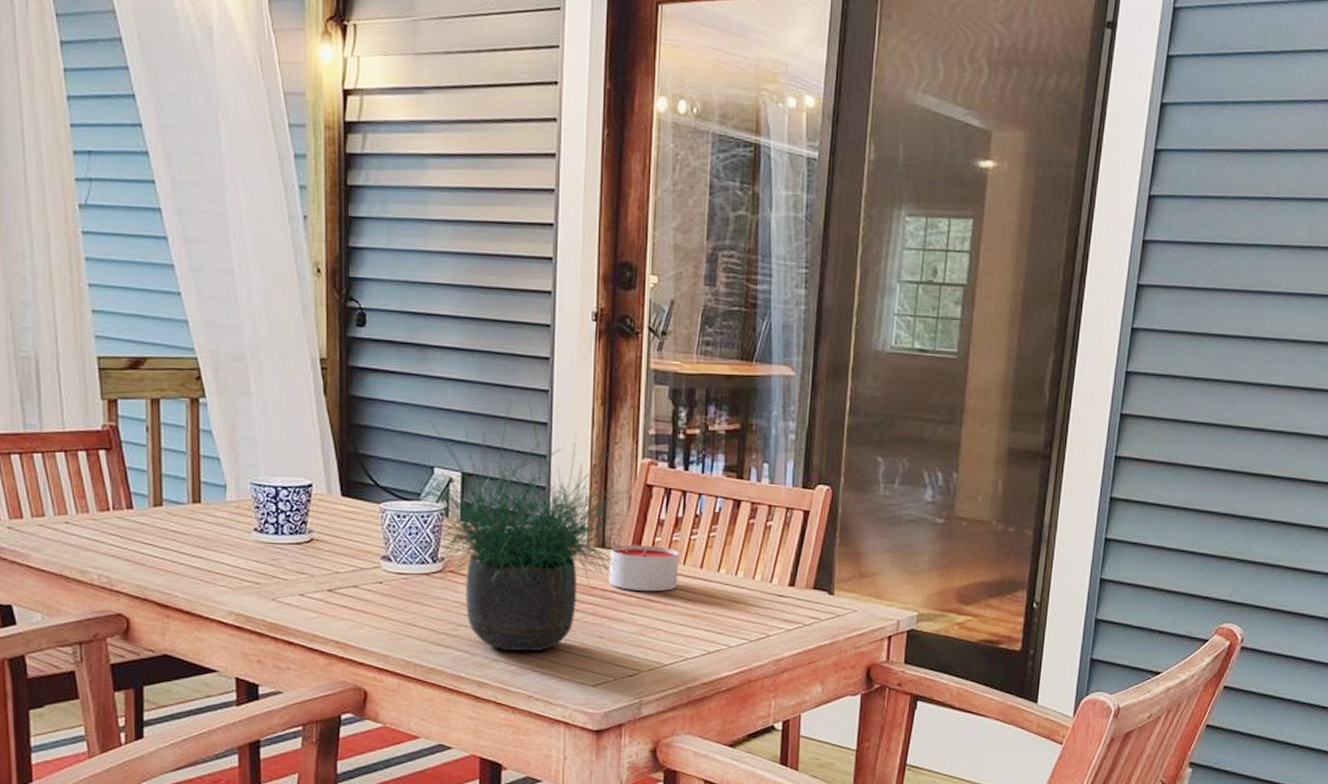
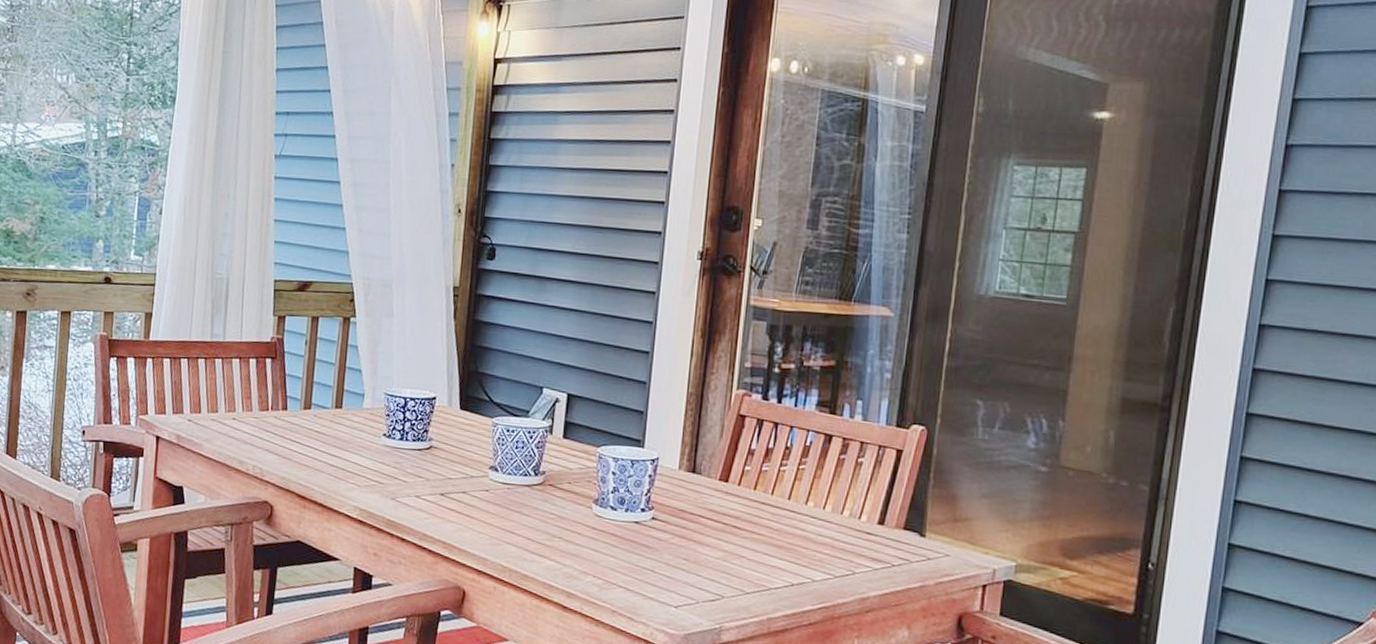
potted plant: present [397,398,659,652] -> none [507,328,752,568]
candle: present [609,544,679,592] -> none [697,471,768,520]

